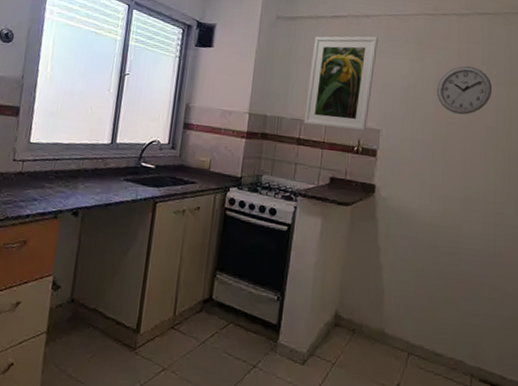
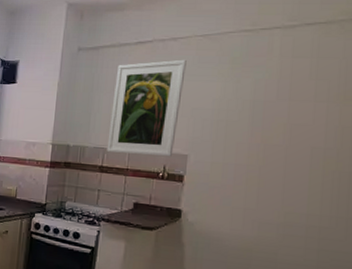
wall clock: present [437,66,493,115] -> none [253,83,322,136]

